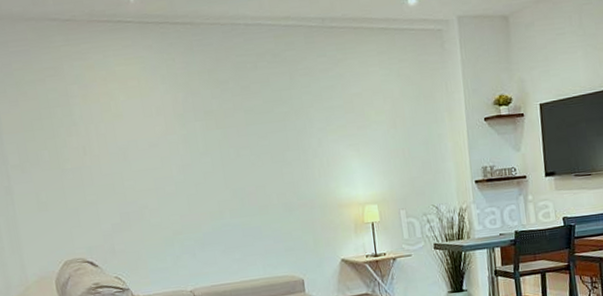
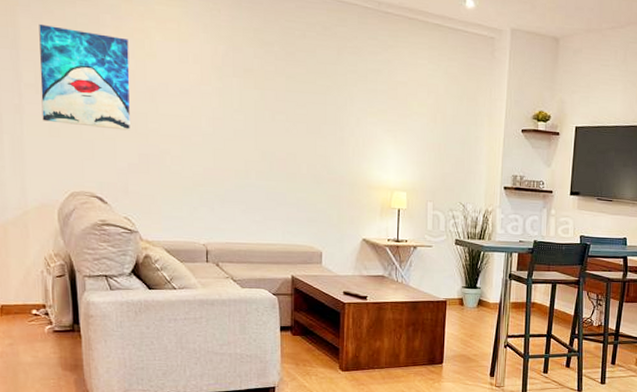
wall art: none [16,104,109,198] -> present [39,23,130,131]

